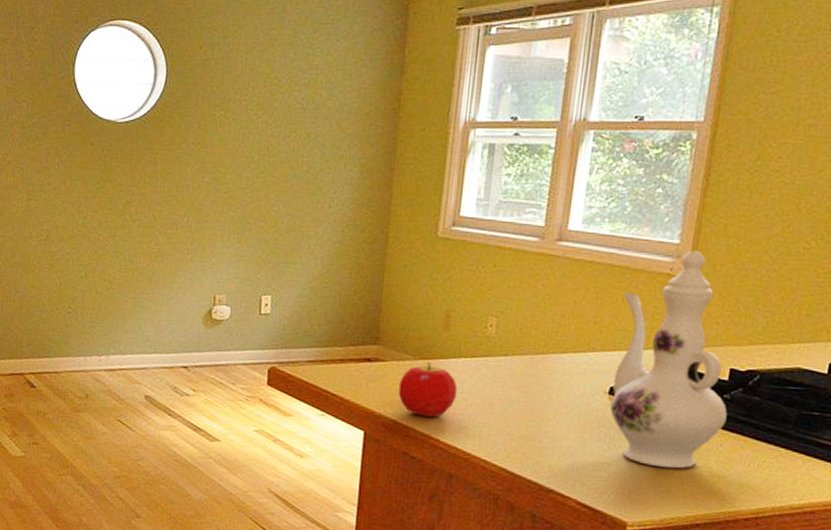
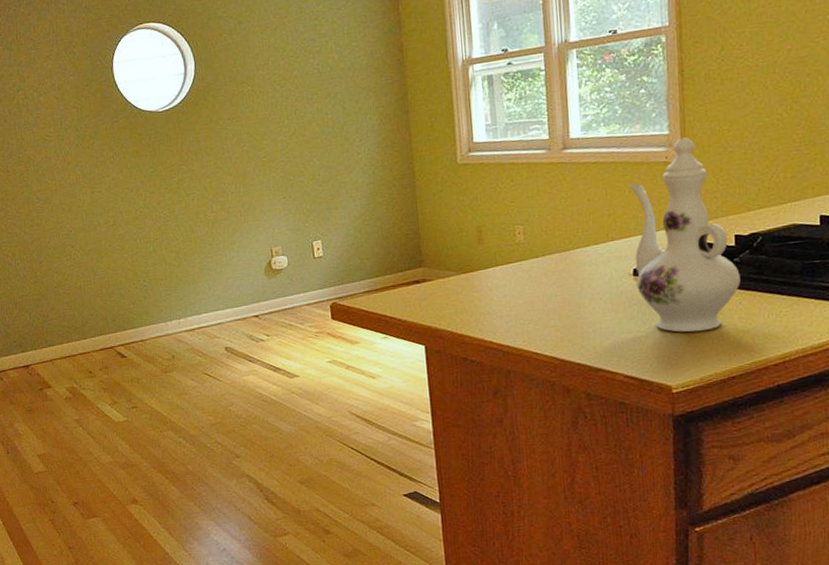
fruit: present [398,363,458,417] -> none [447,275,501,324]

